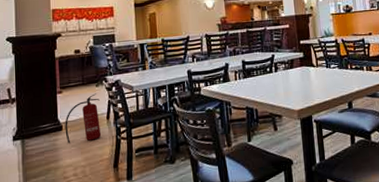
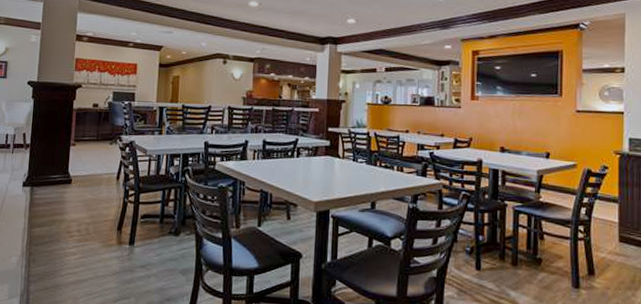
fire extinguisher: present [65,93,102,144] -> none [74,151,112,199]

